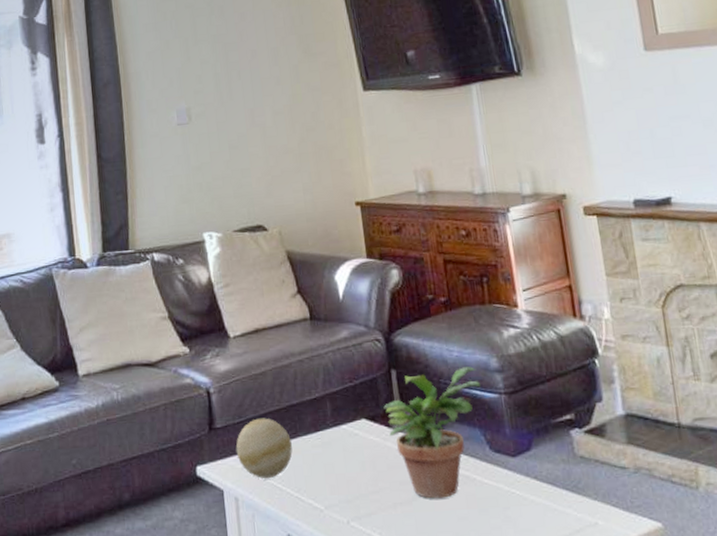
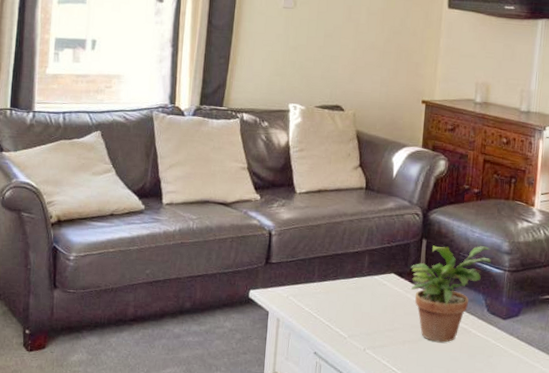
decorative ball: present [235,418,293,478] -> none [284,260,331,308]

